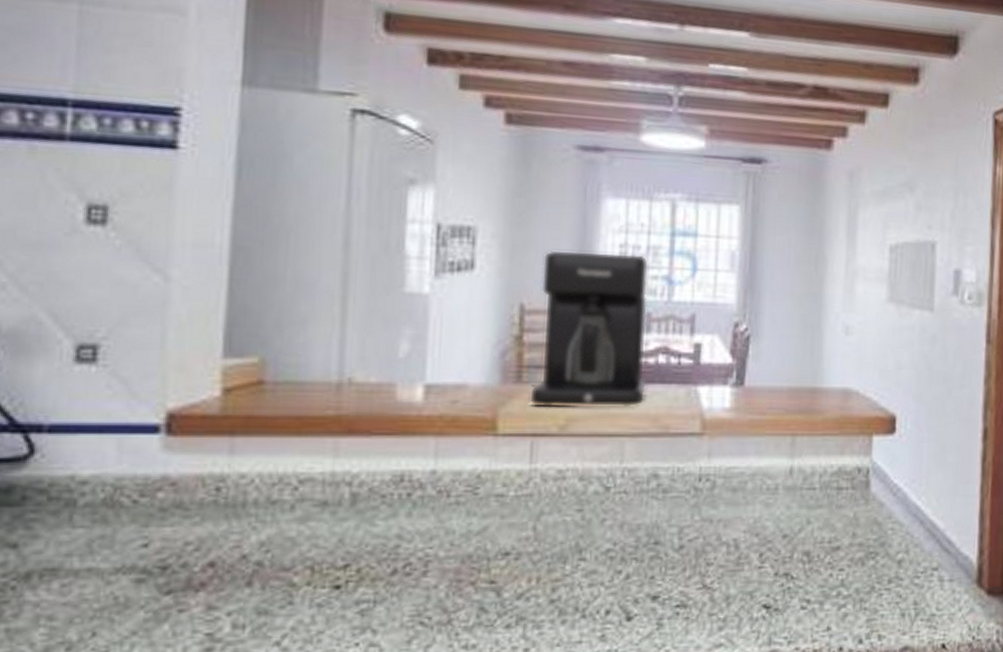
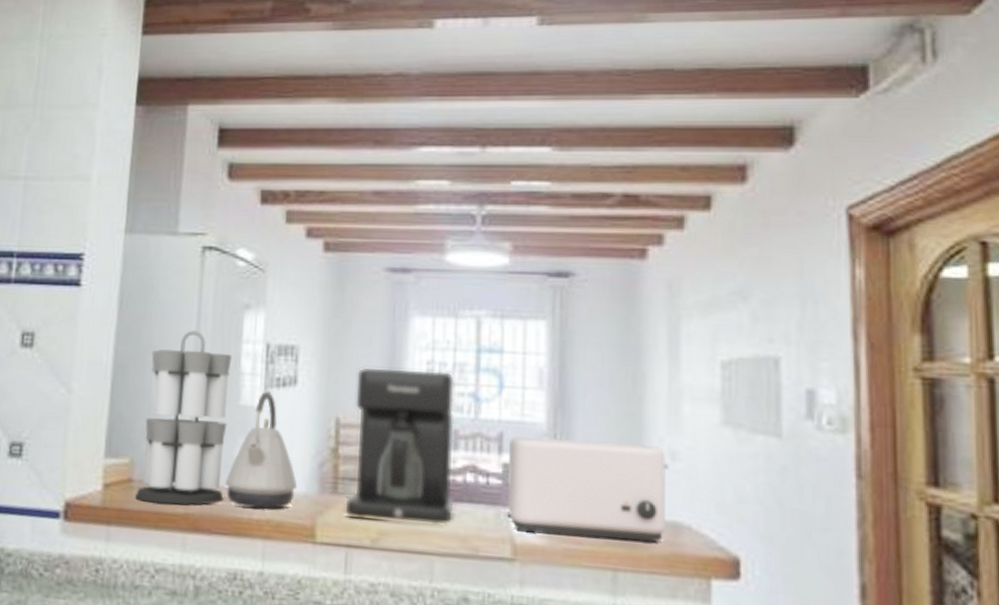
spice rack: none [269,207,394,408] -> present [135,330,232,505]
kettle: none [387,277,476,405] -> present [225,391,298,510]
toaster: none [696,317,843,409] -> present [506,437,669,543]

